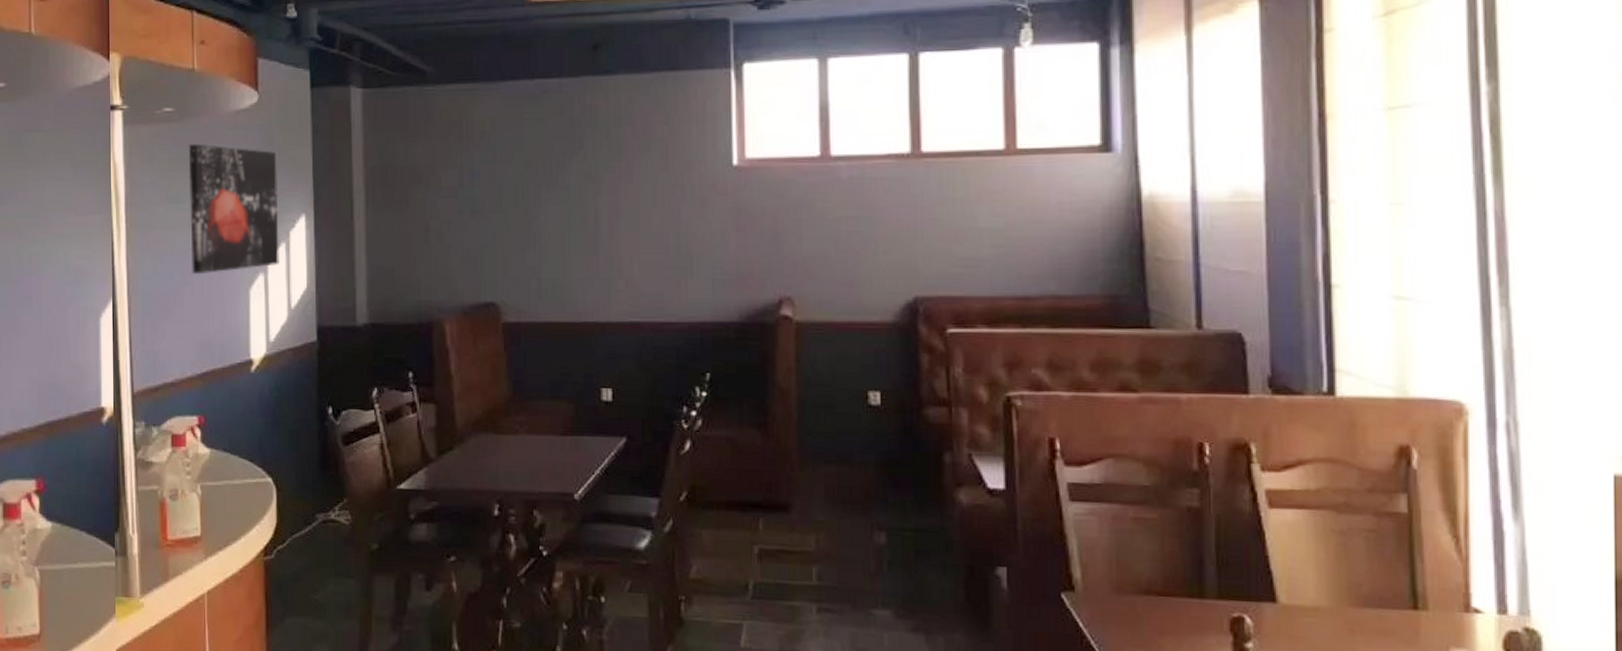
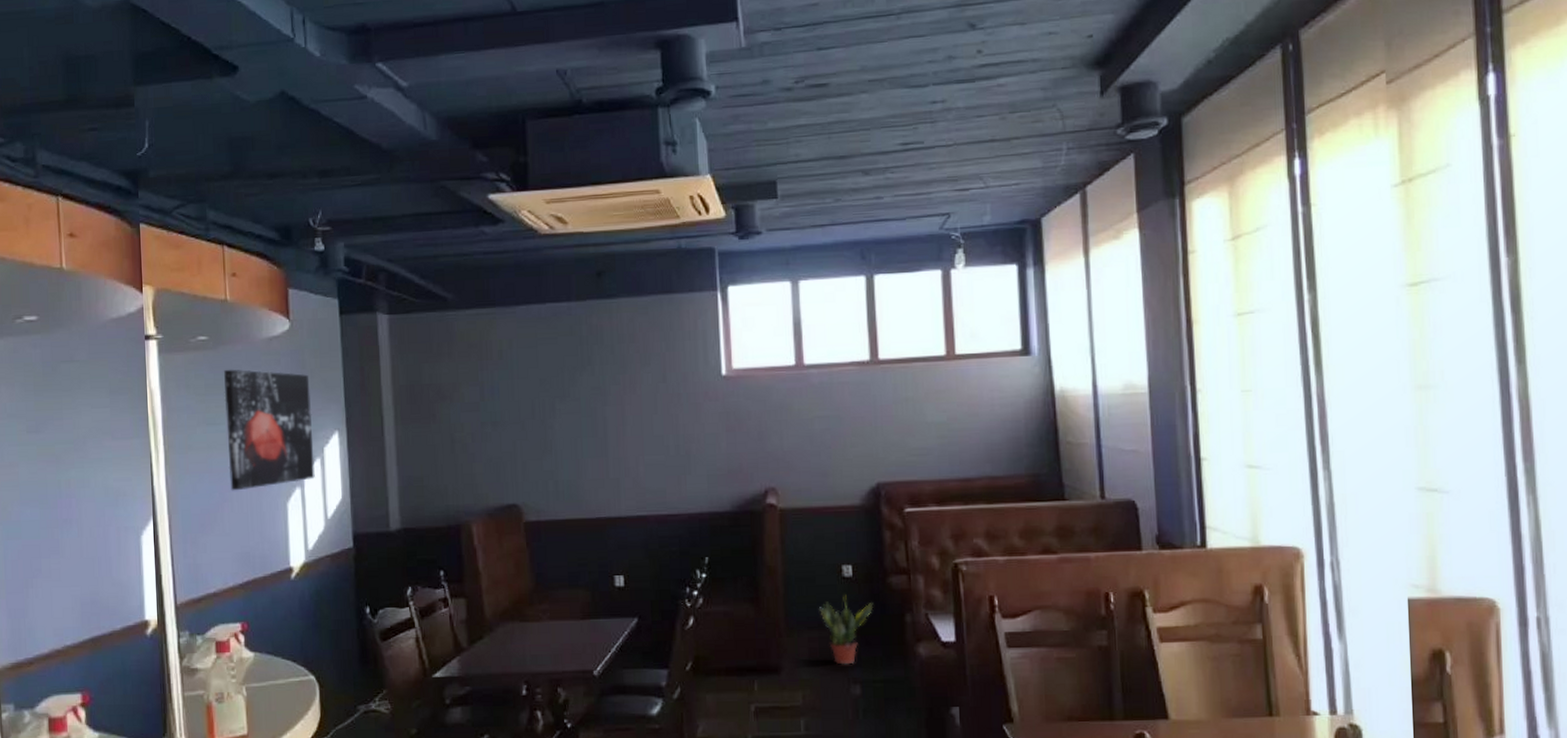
potted plant: none [840,425,905,508] -> present [819,594,874,665]

